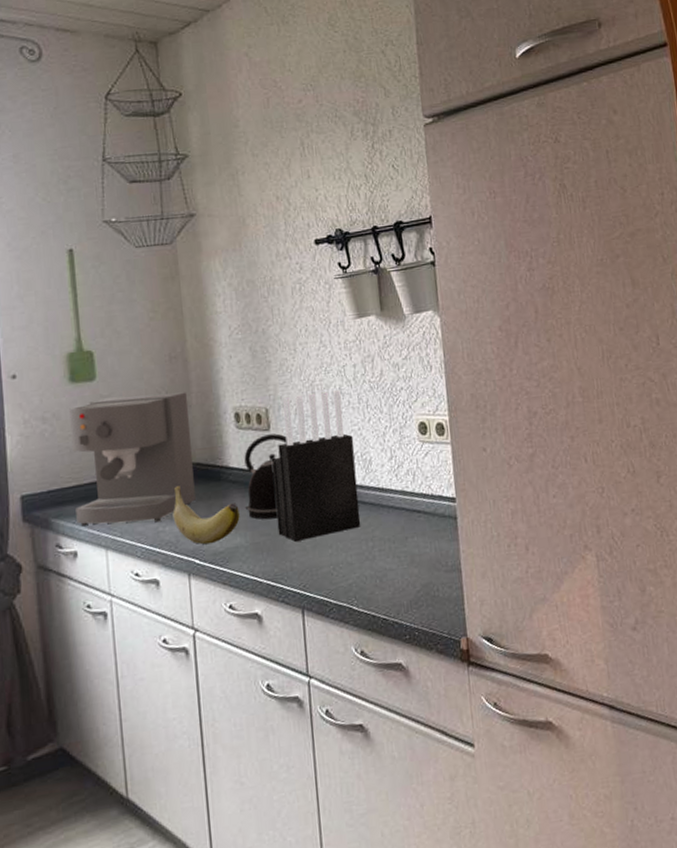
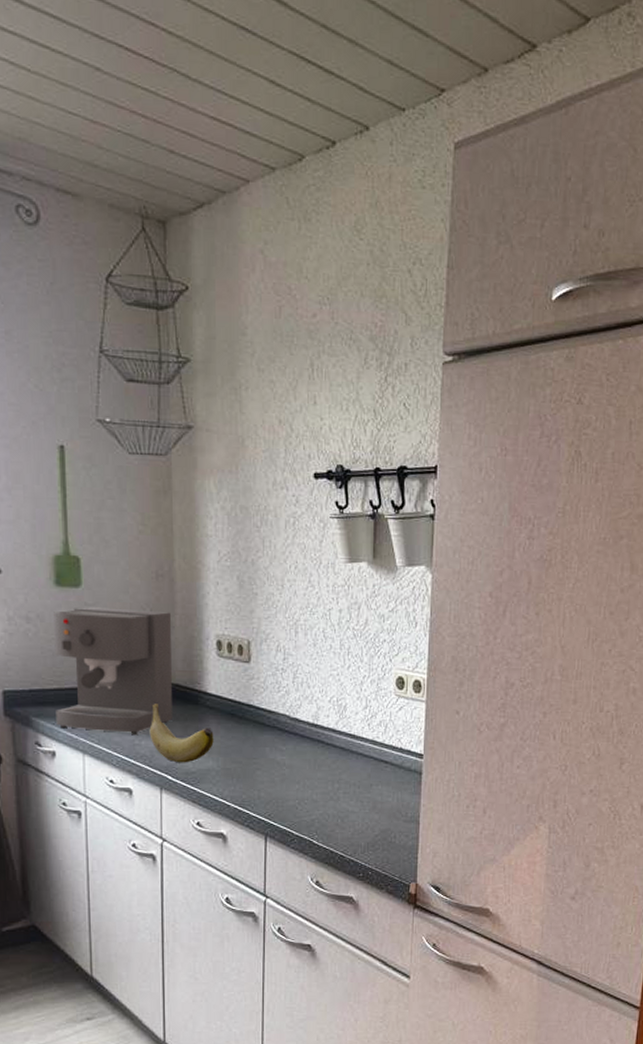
kettle: present [244,433,287,520] -> none [219,666,266,749]
knife block: present [272,390,360,542] -> none [249,632,331,773]

